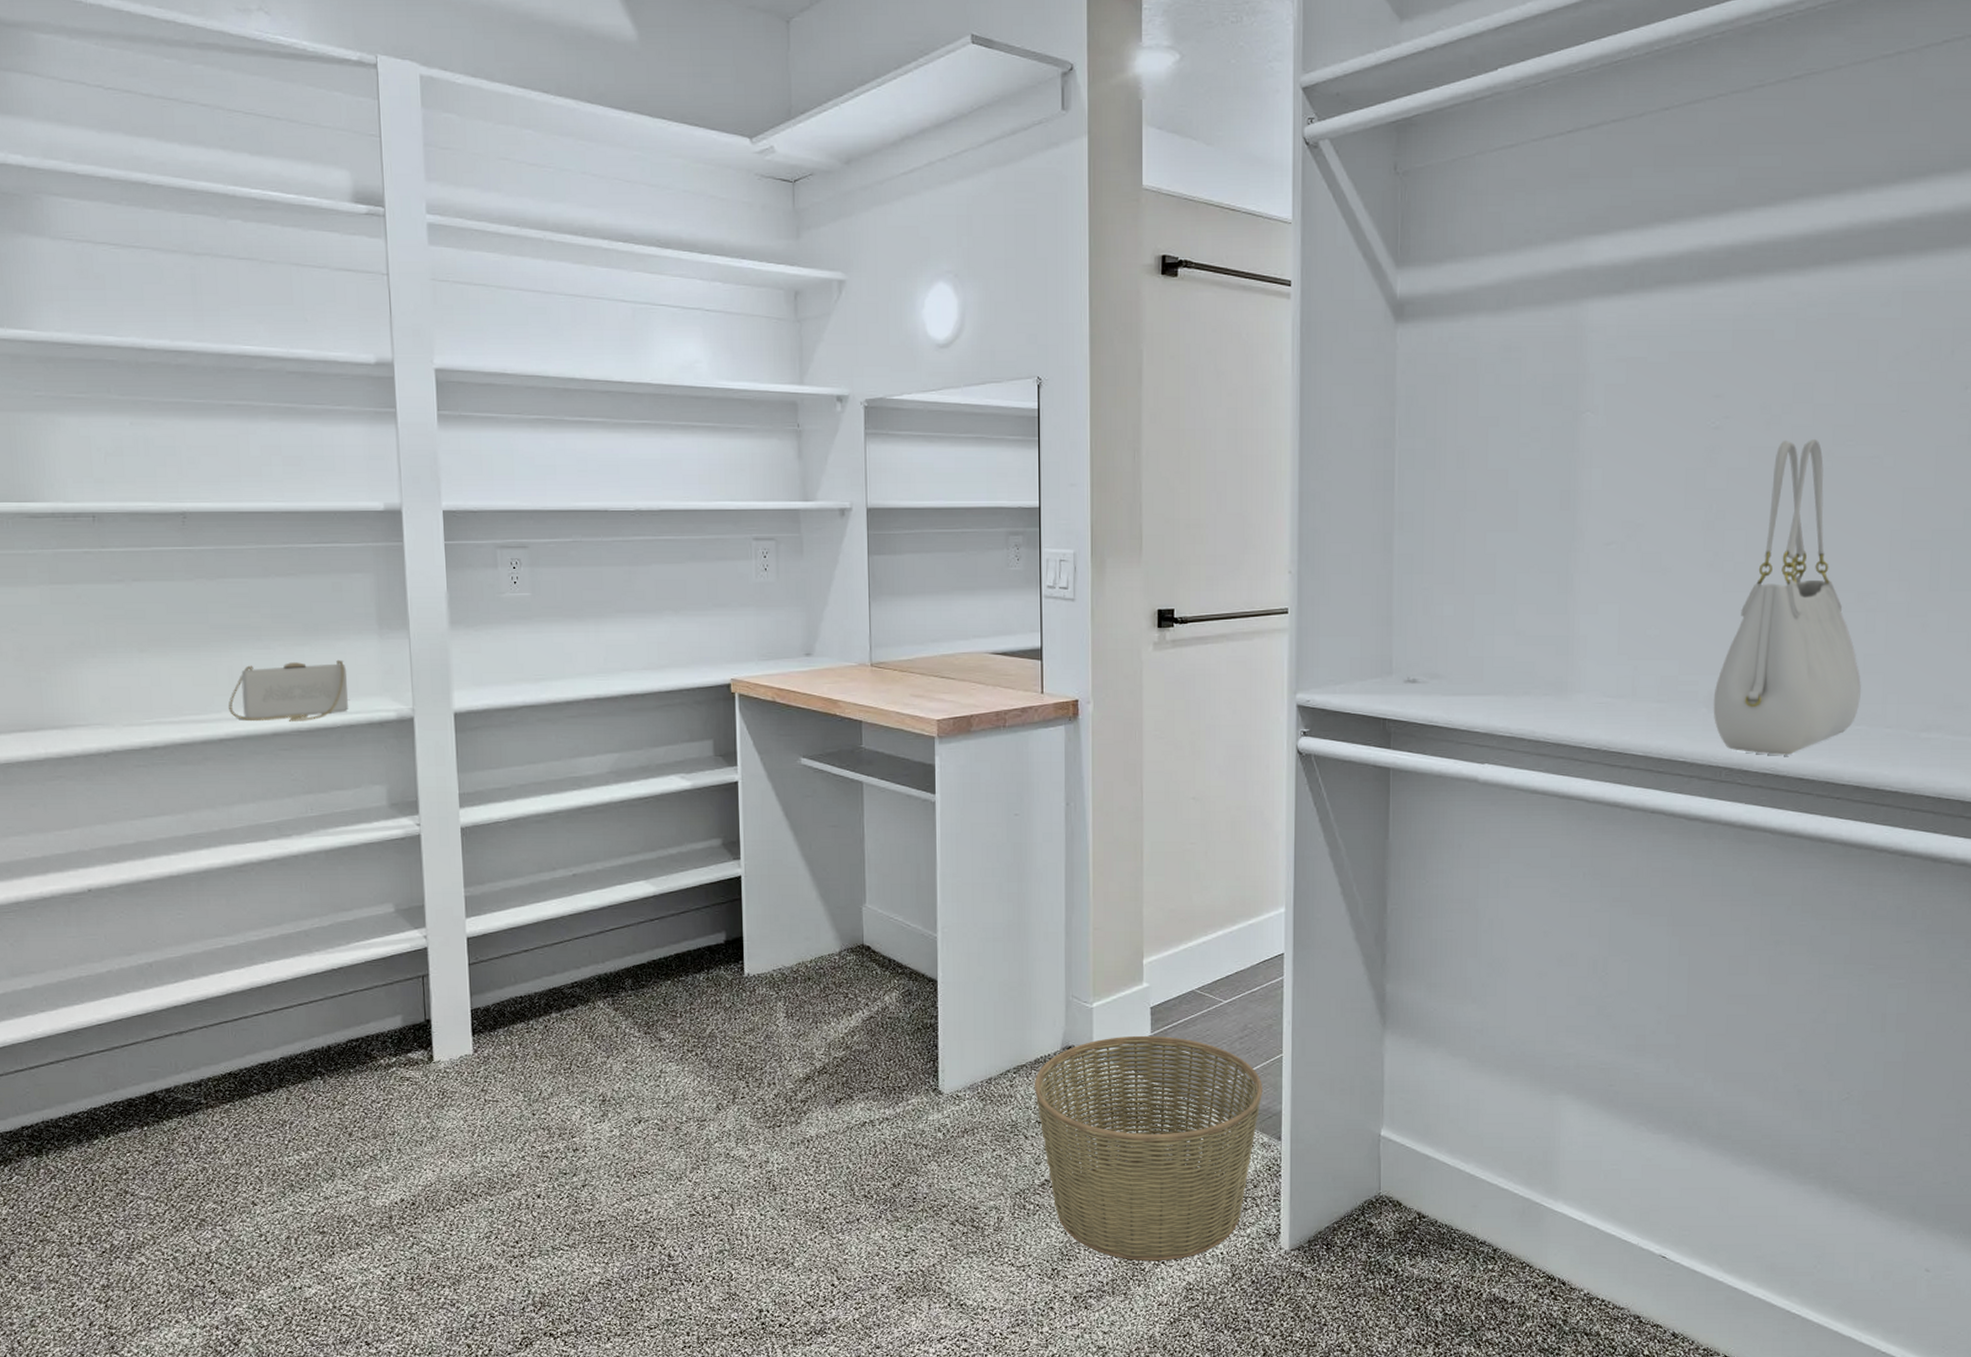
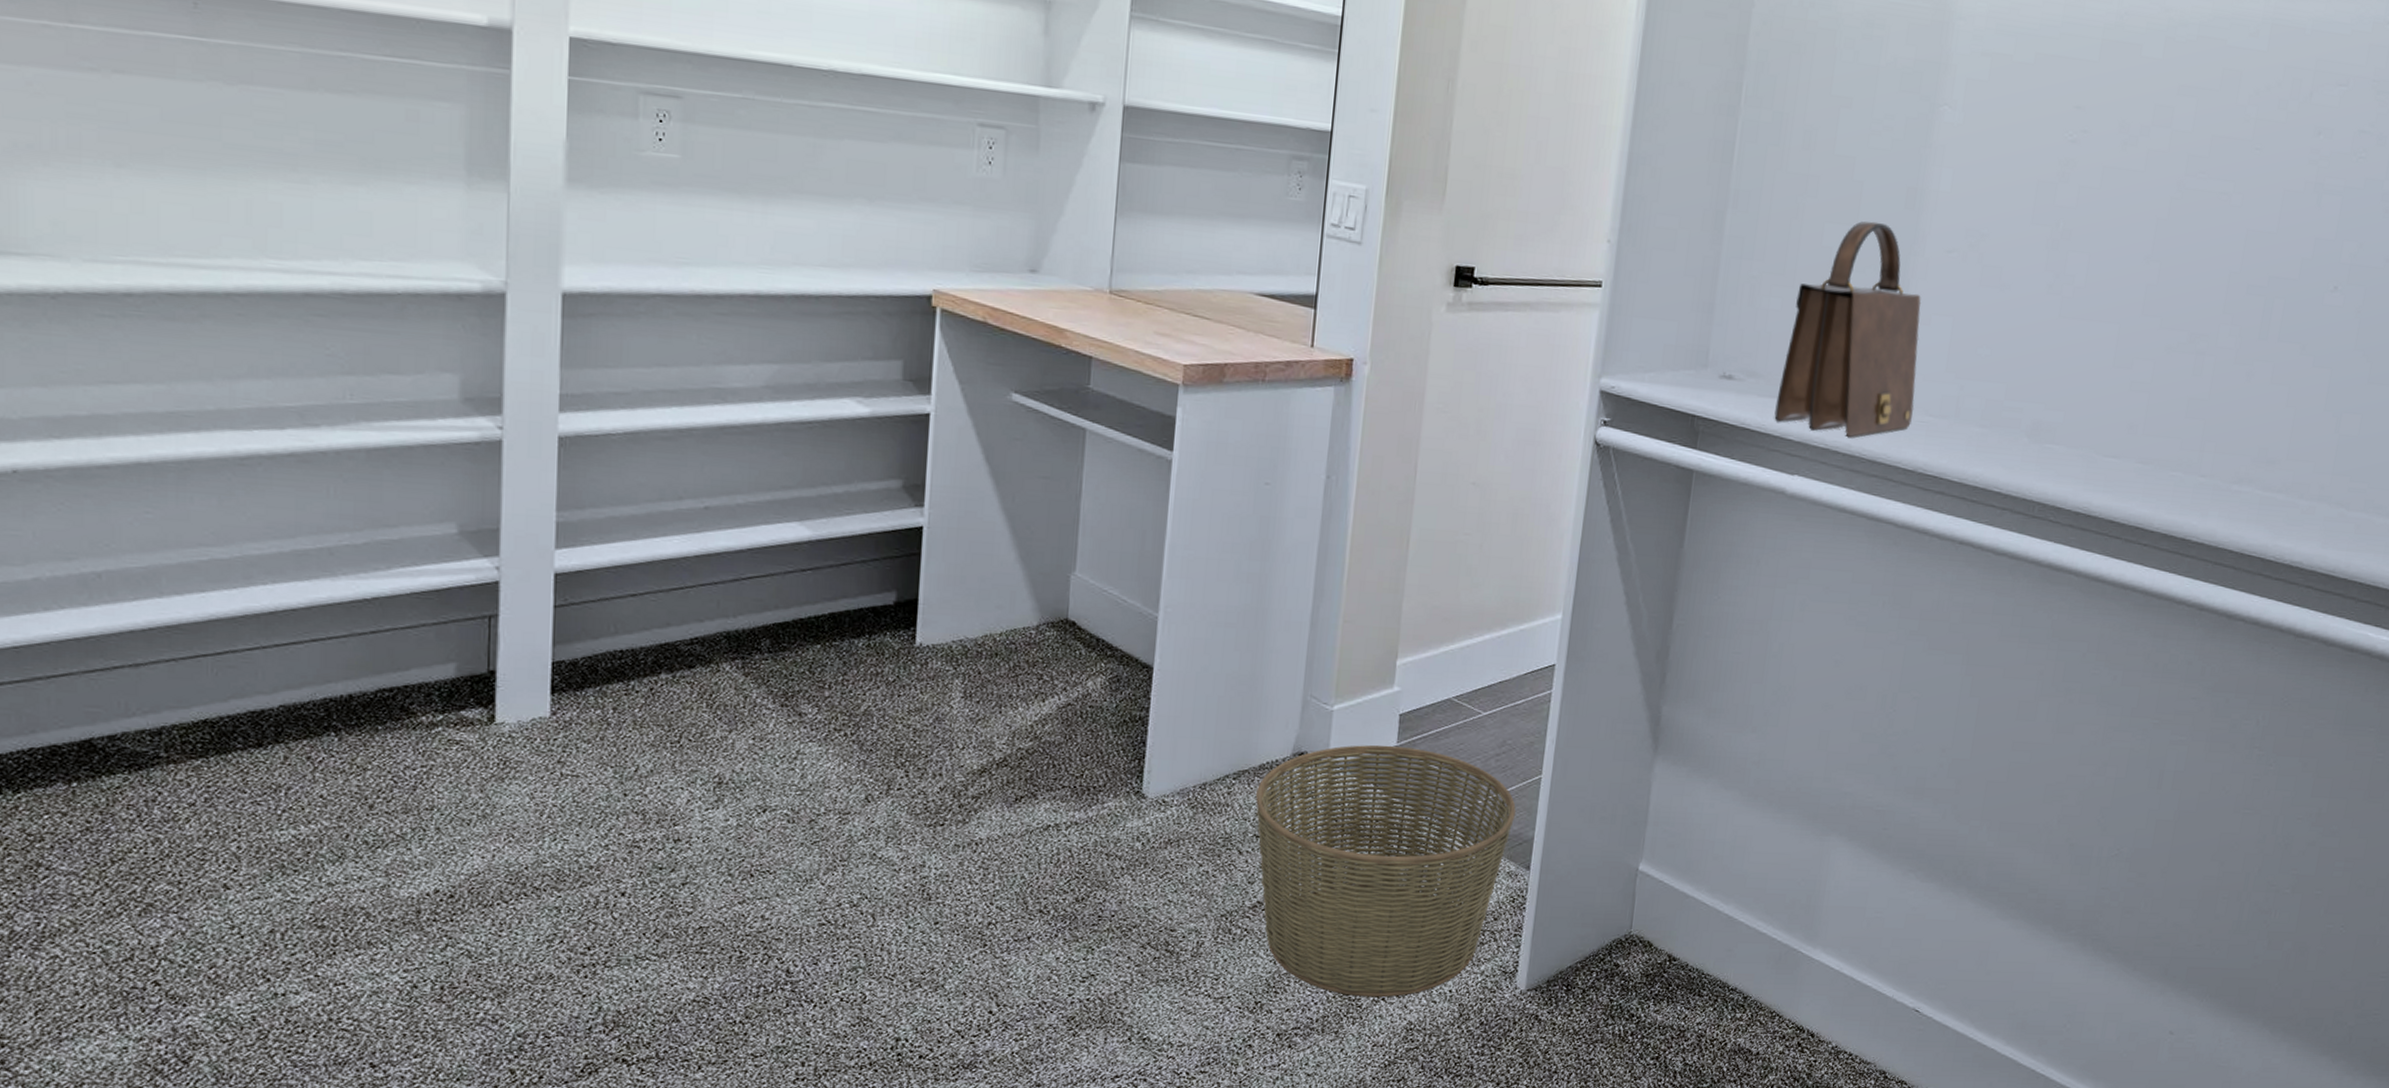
handbag: present [228,659,348,723] -> none [243,202,417,283]
handbag: none [1459,525,1591,725] -> present [1774,221,1922,439]
handbag: present [1713,439,1861,755] -> none [2034,164,2182,495]

